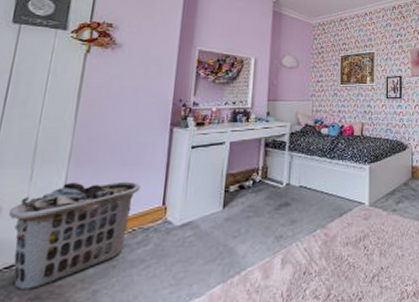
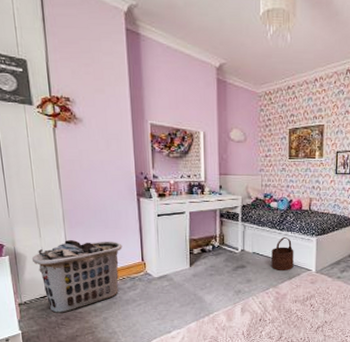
wooden bucket: none [320,167,345,206] -> present [271,237,294,270]

